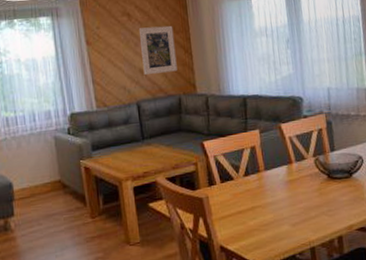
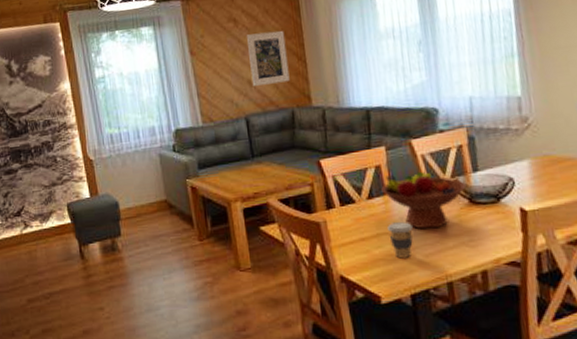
fruit bowl: none [256,151,326,202] -> present [381,171,467,229]
coffee cup: none [261,196,282,228] -> present [388,222,413,259]

